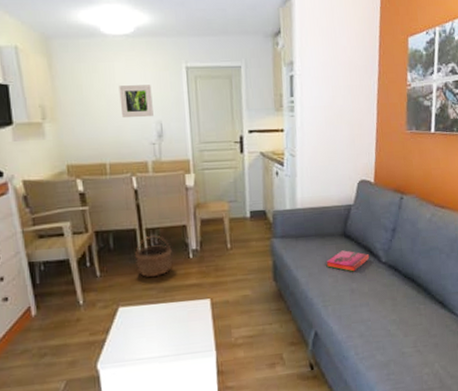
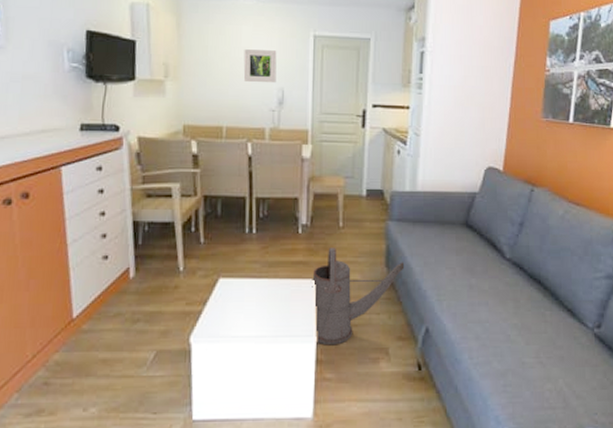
wicker basket: present [134,235,173,277] -> none [241,205,281,250]
watering can: none [205,268,291,358] -> present [310,248,405,346]
hardback book: present [326,250,370,272] -> none [444,241,493,266]

